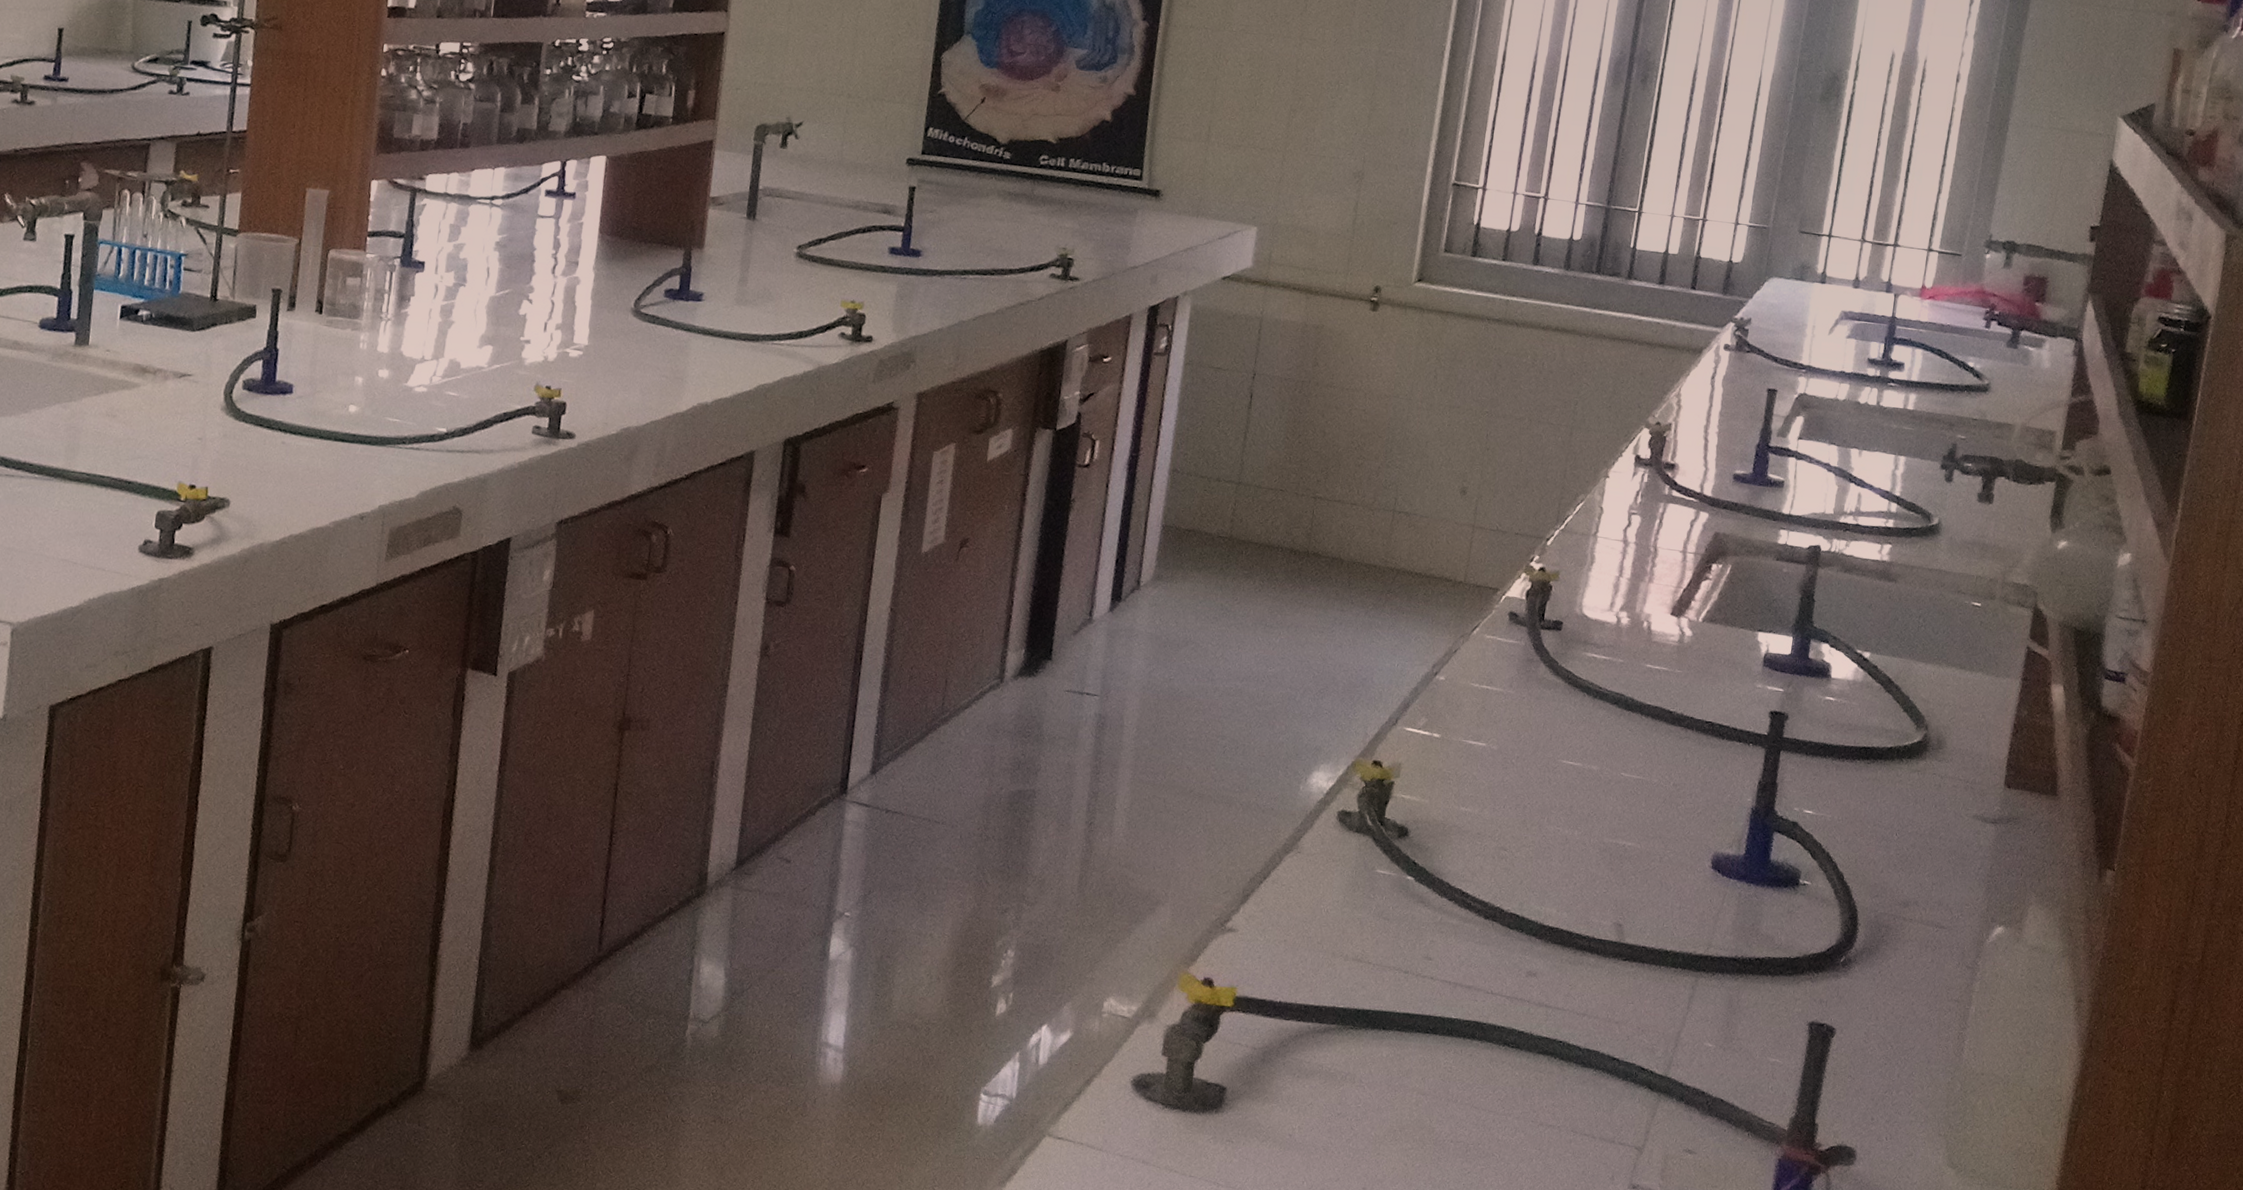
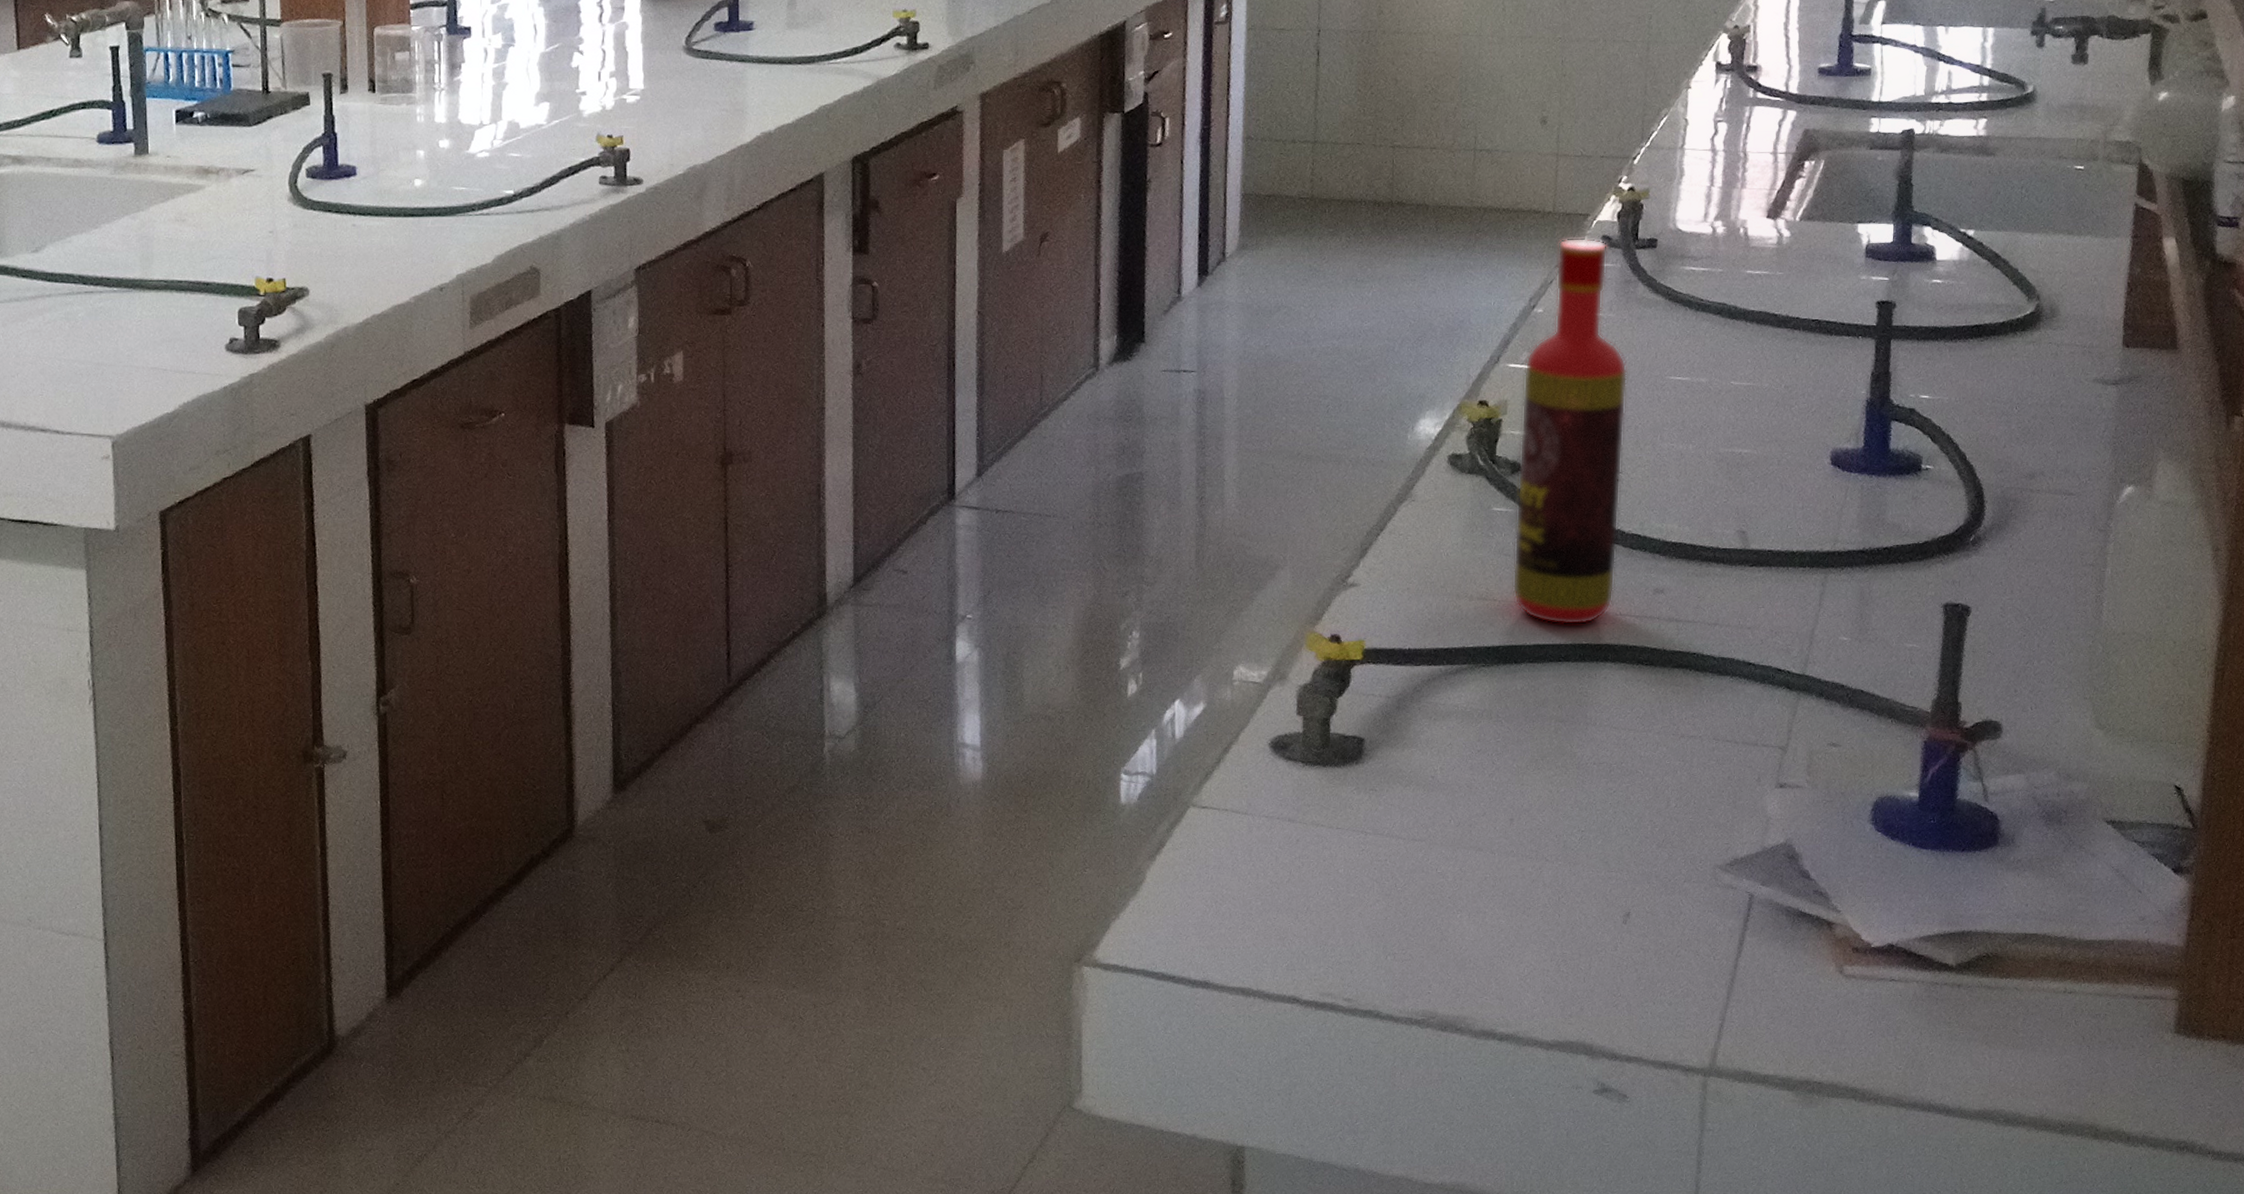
bottle: none [1387,609,1522,999] -> present [1512,237,1628,626]

